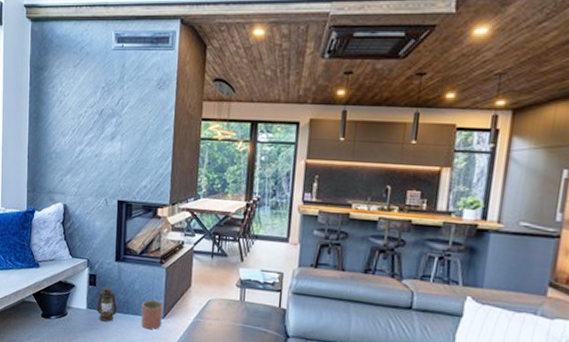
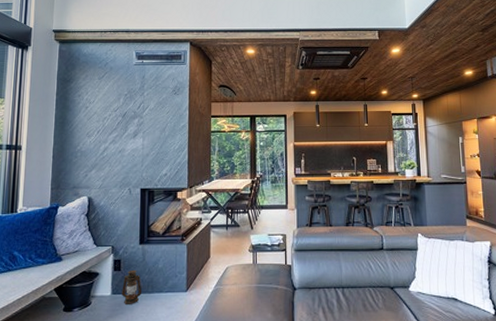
planter: present [141,299,163,330] -> none [165,275,186,304]

